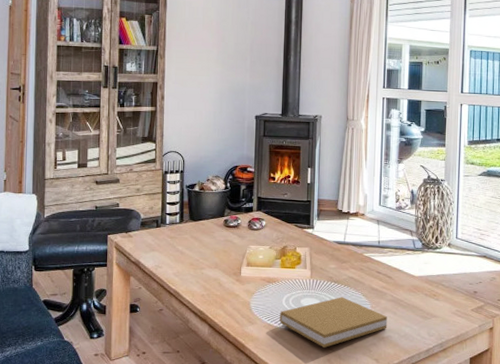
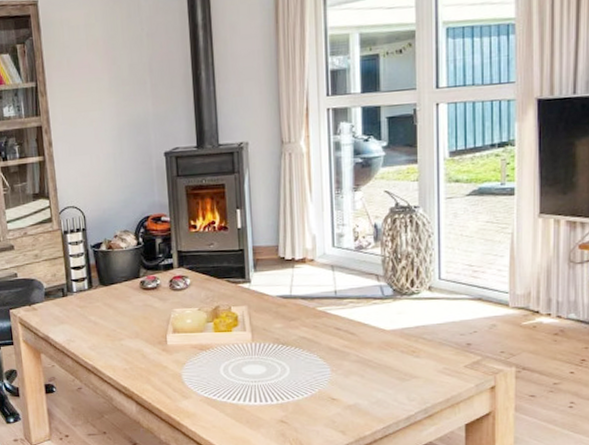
book: present [279,297,388,348] -> none [218,361,354,421]

